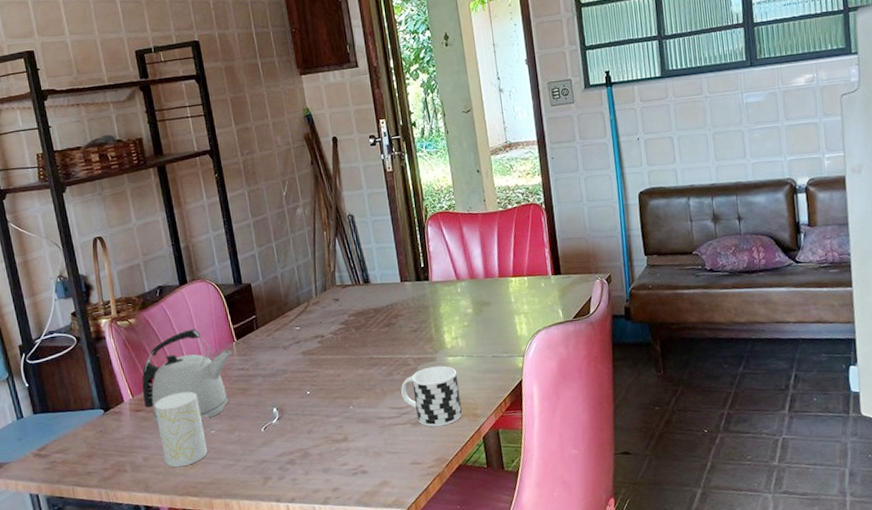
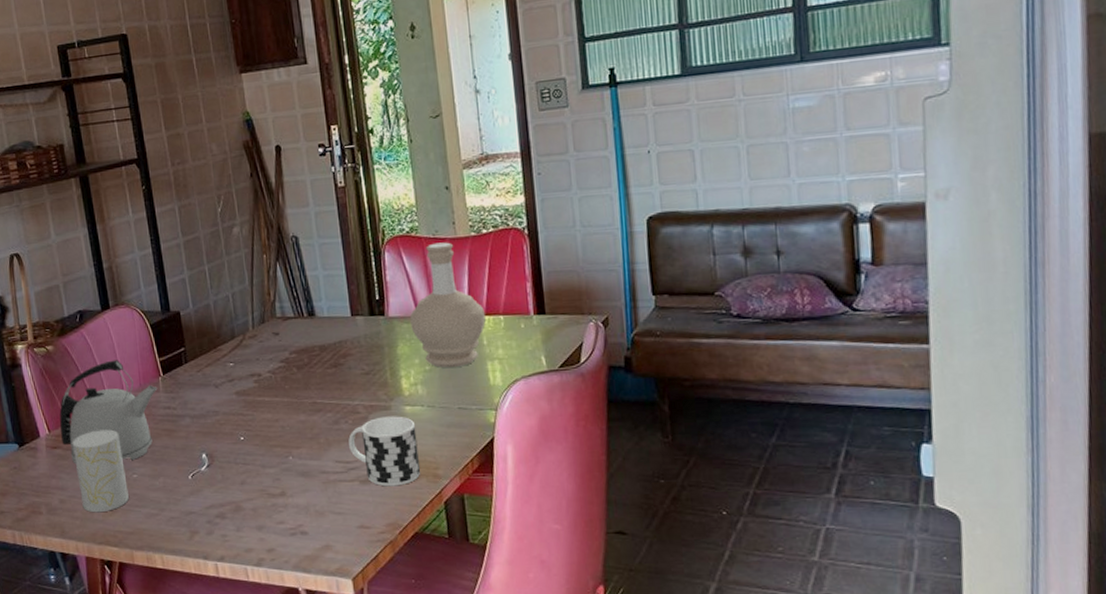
bottle: none [450,216,513,323] -> present [410,242,486,368]

